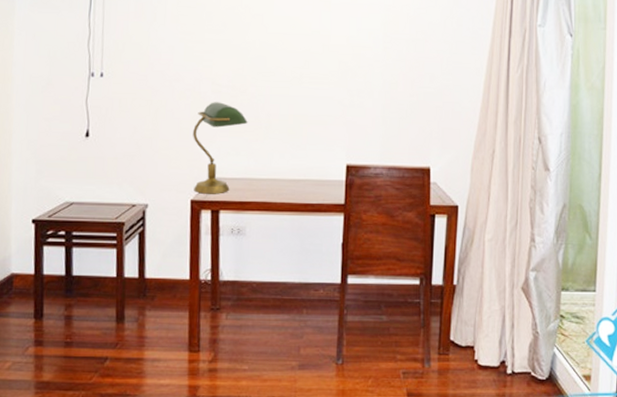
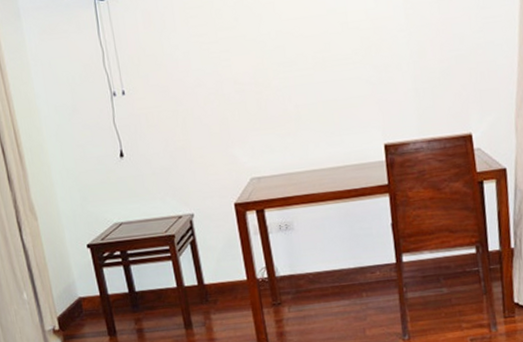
desk lamp: present [193,102,248,194] -> none [224,101,277,196]

